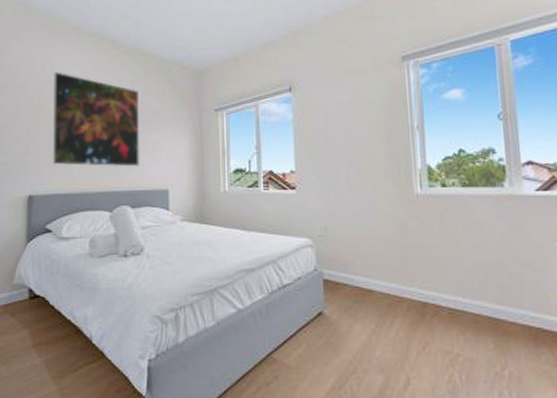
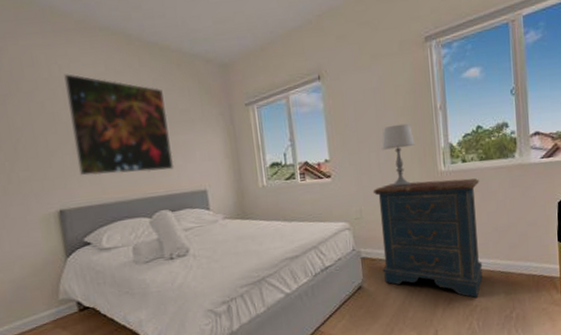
dresser: none [339,202,466,344] -> present [372,178,483,298]
table lamp: none [351,140,388,206] -> present [381,123,415,187]

